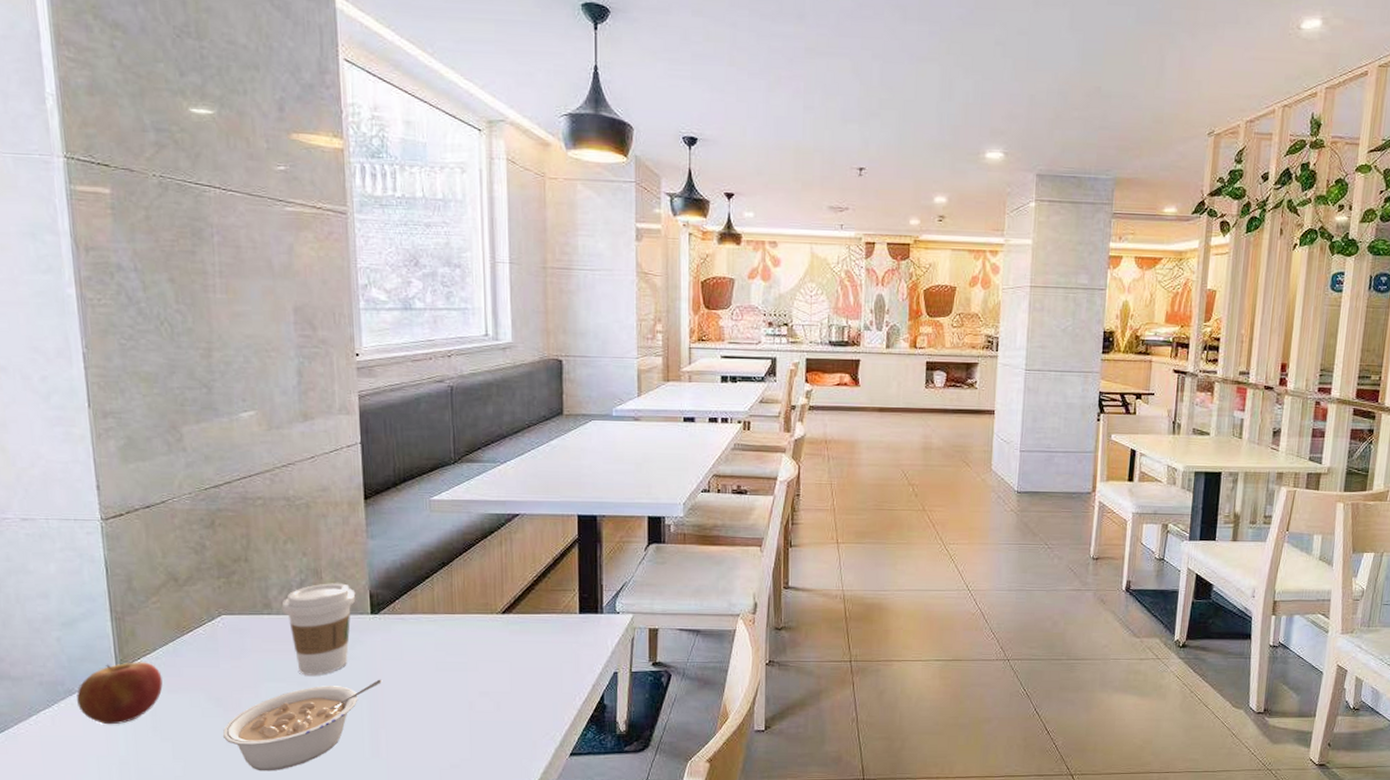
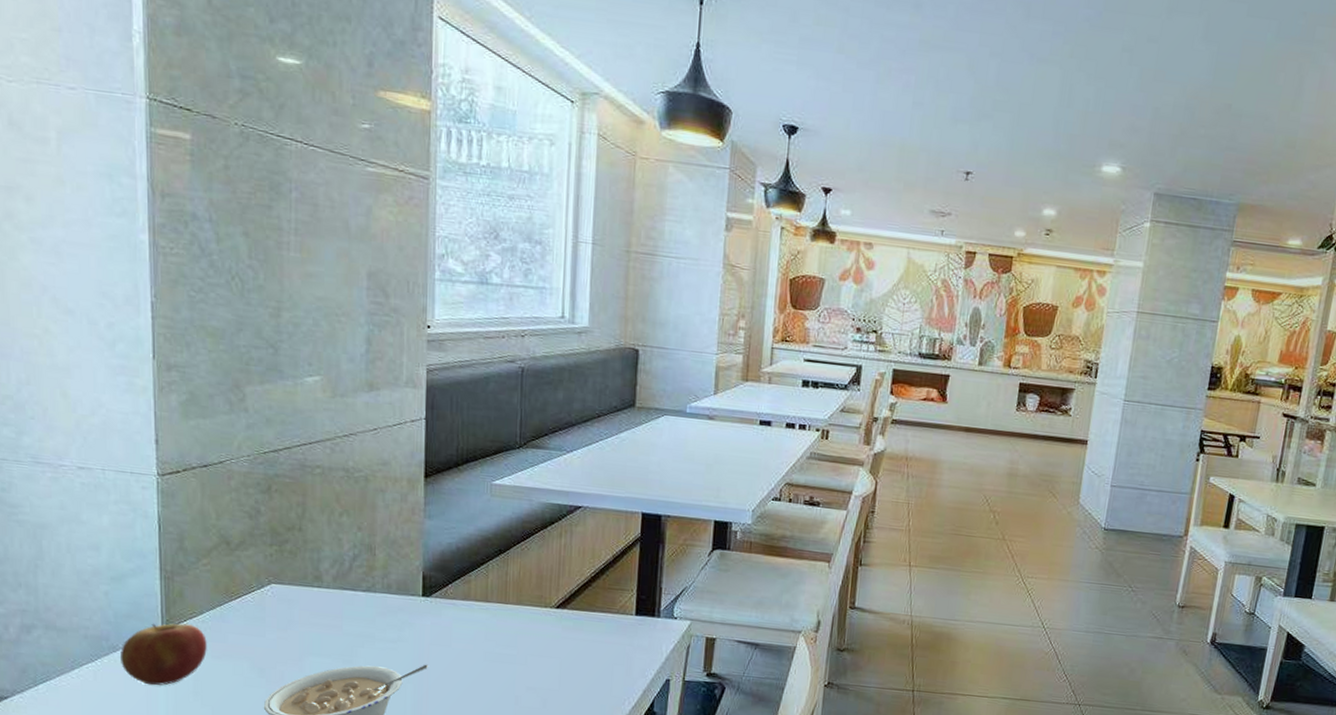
coffee cup: present [281,583,356,676] -> none [332,560,409,655]

